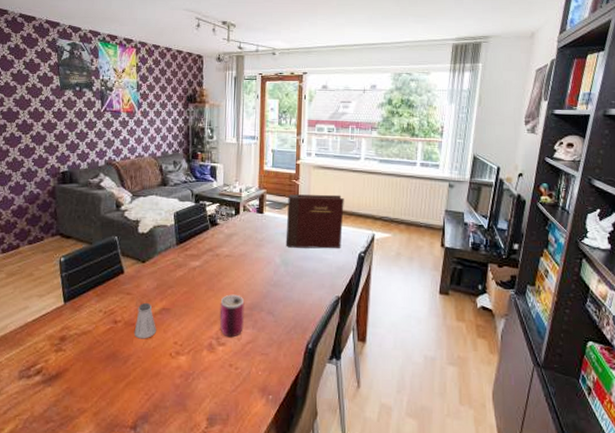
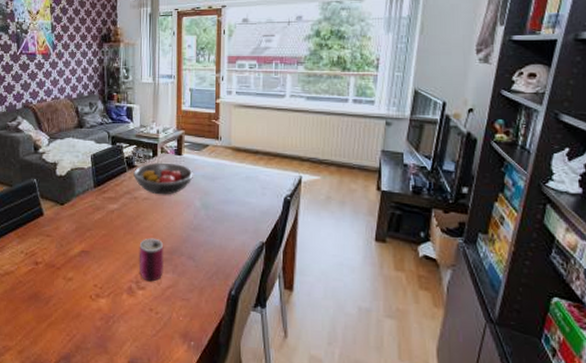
saltshaker: present [134,302,157,339] -> none [54,244,77,281]
fruit bowl: none [216,220,275,252] -> present [133,162,194,195]
book: present [285,194,344,249] -> none [205,134,268,192]

